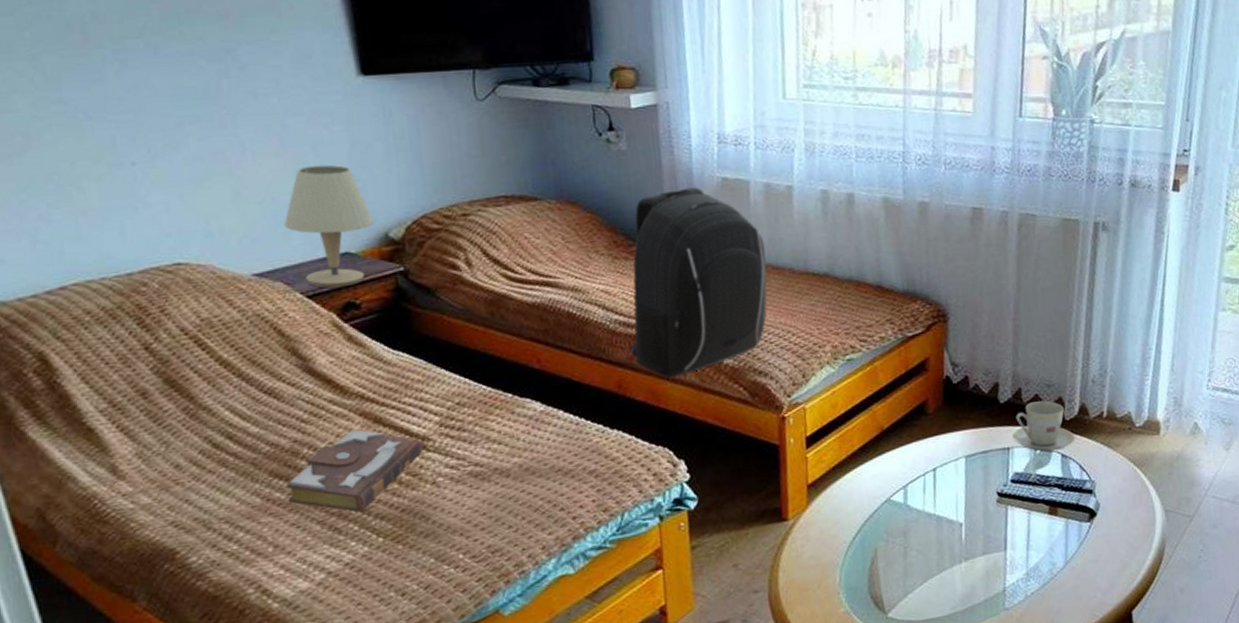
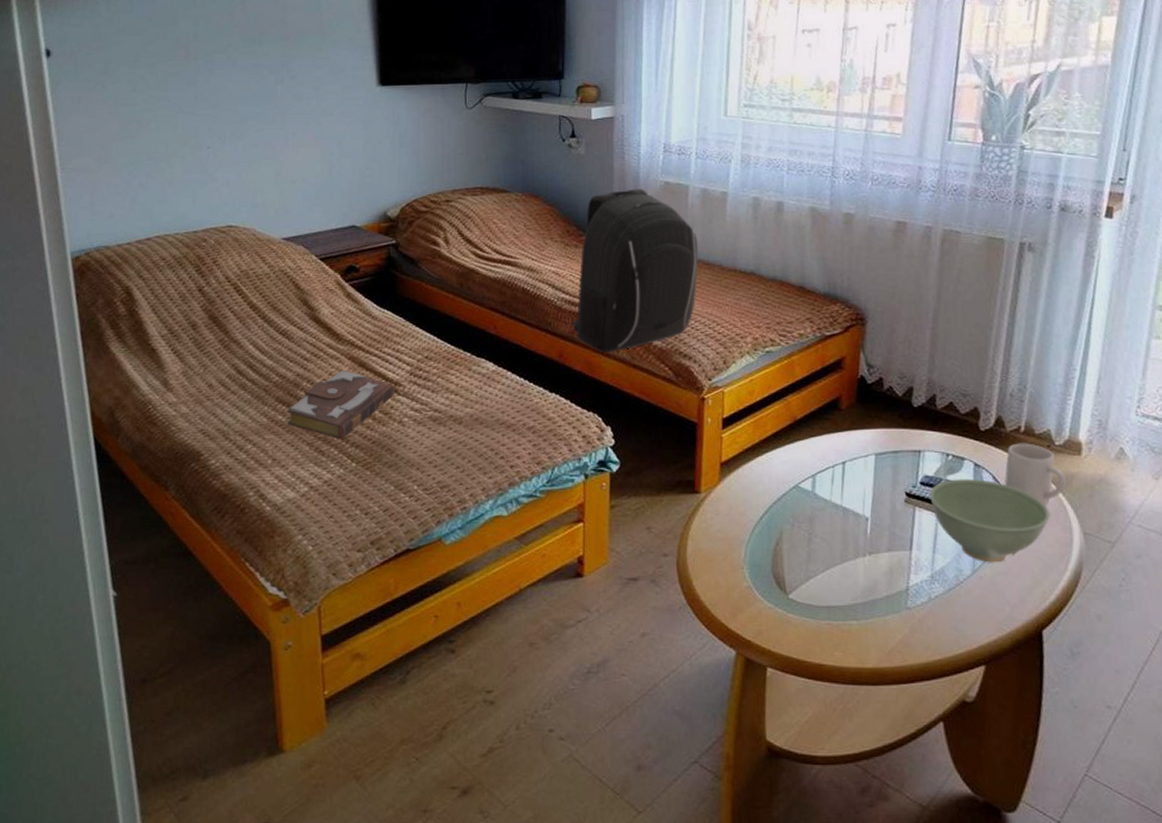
table lamp: present [284,164,374,288] -> none [309,155,376,254]
teacup: present [1012,400,1076,452] -> none [924,409,990,459]
bowl: none [1020,469,1135,553] -> present [929,479,1051,563]
mug: none [1090,428,1147,489] -> present [1004,443,1066,506]

